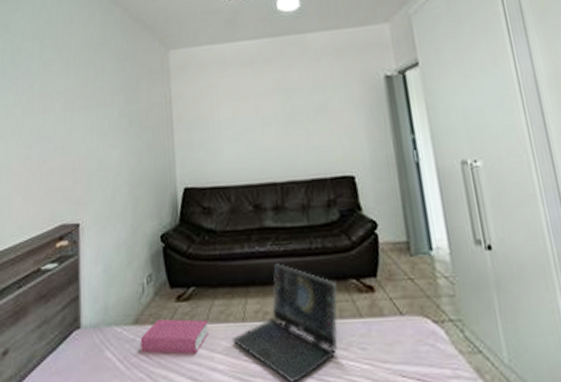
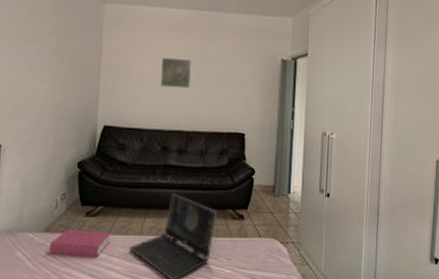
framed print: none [239,96,276,133] -> present [161,57,191,89]

